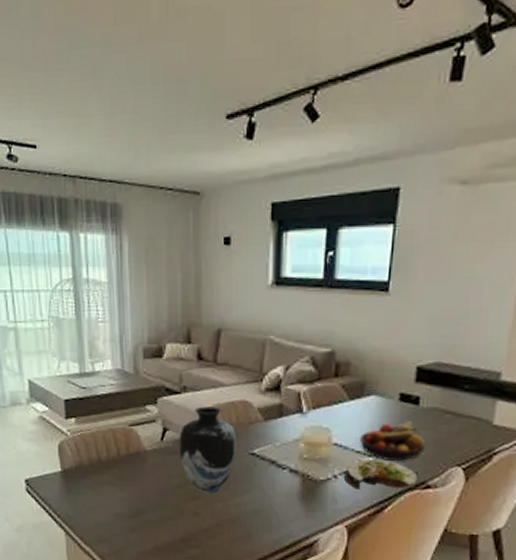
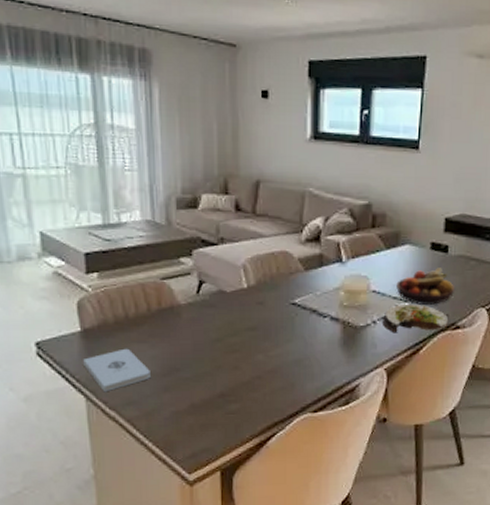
notepad: none [63,489,120,529] -> present [83,348,150,392]
vase: present [179,406,237,494] -> none [216,257,277,346]

